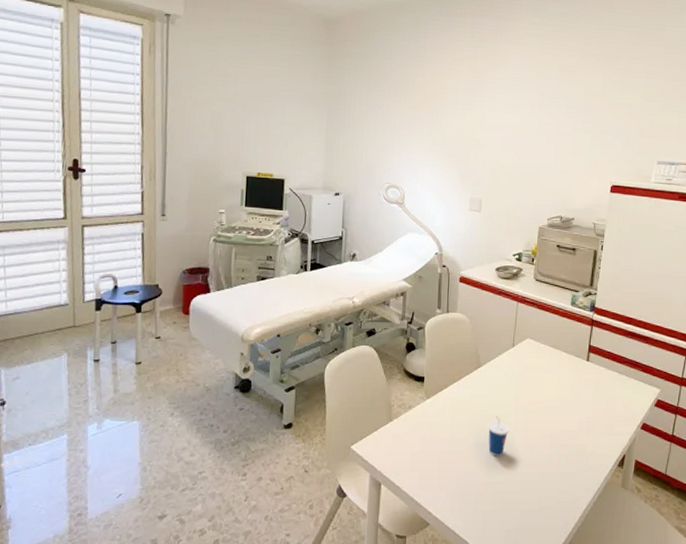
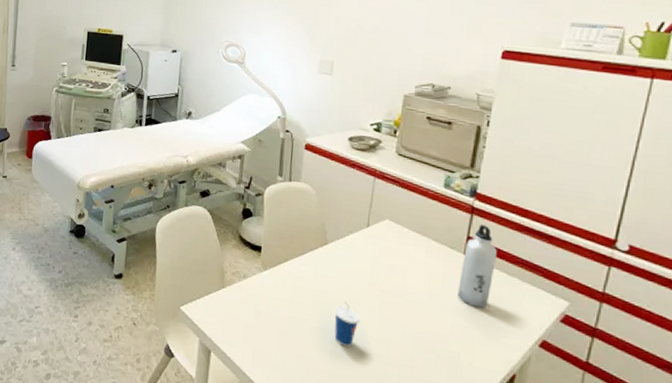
water bottle: none [583,334,610,404] -> present [457,224,497,308]

